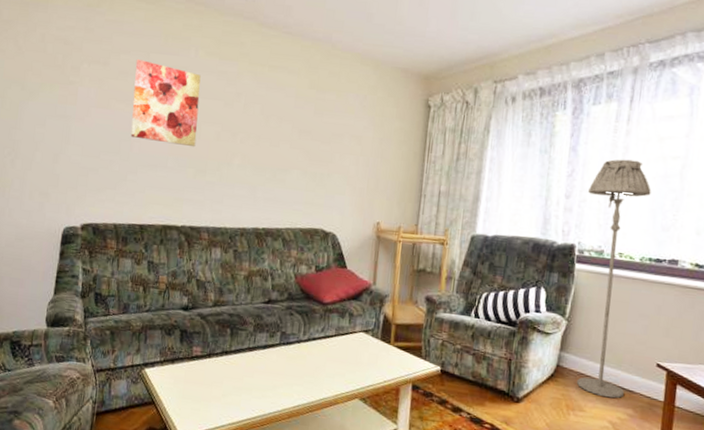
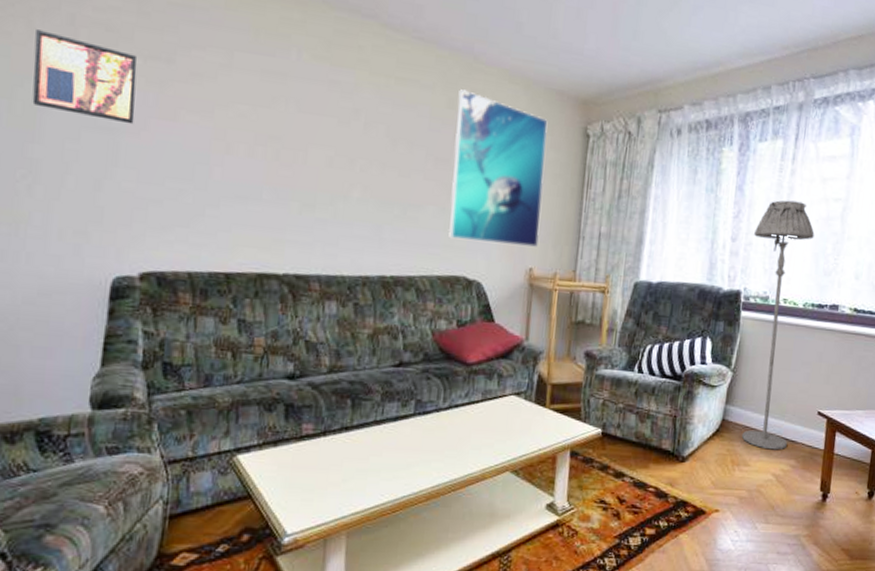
wall art: none [16,47,84,113] -> present [32,29,137,125]
wall art: present [130,58,201,147] -> none [208,57,306,175]
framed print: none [309,72,394,204] -> present [448,89,548,247]

